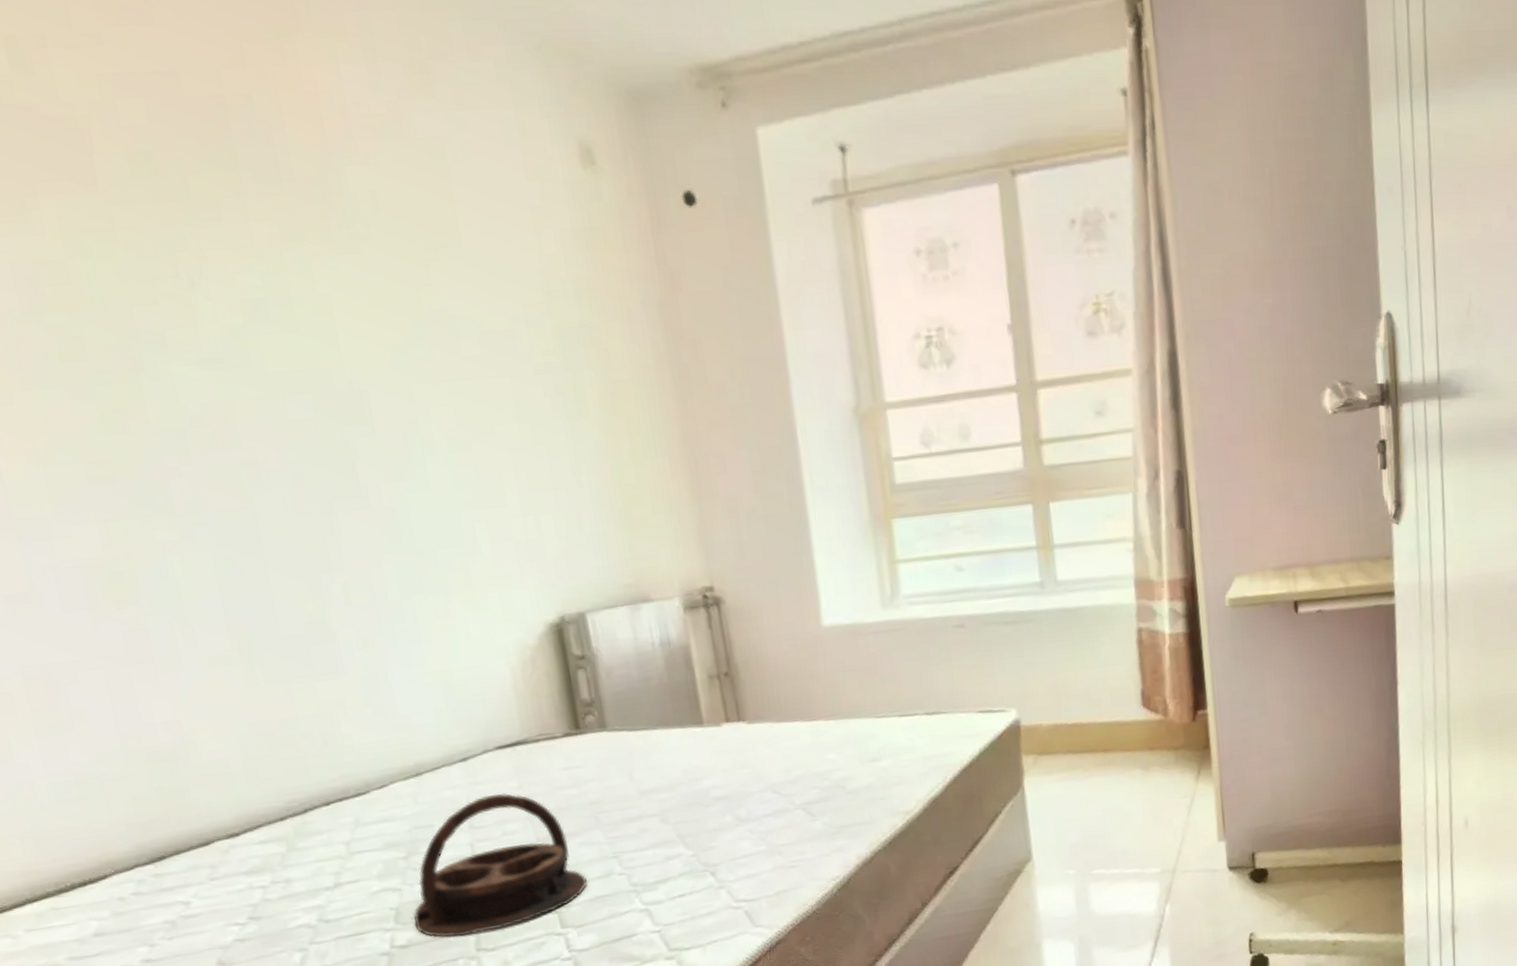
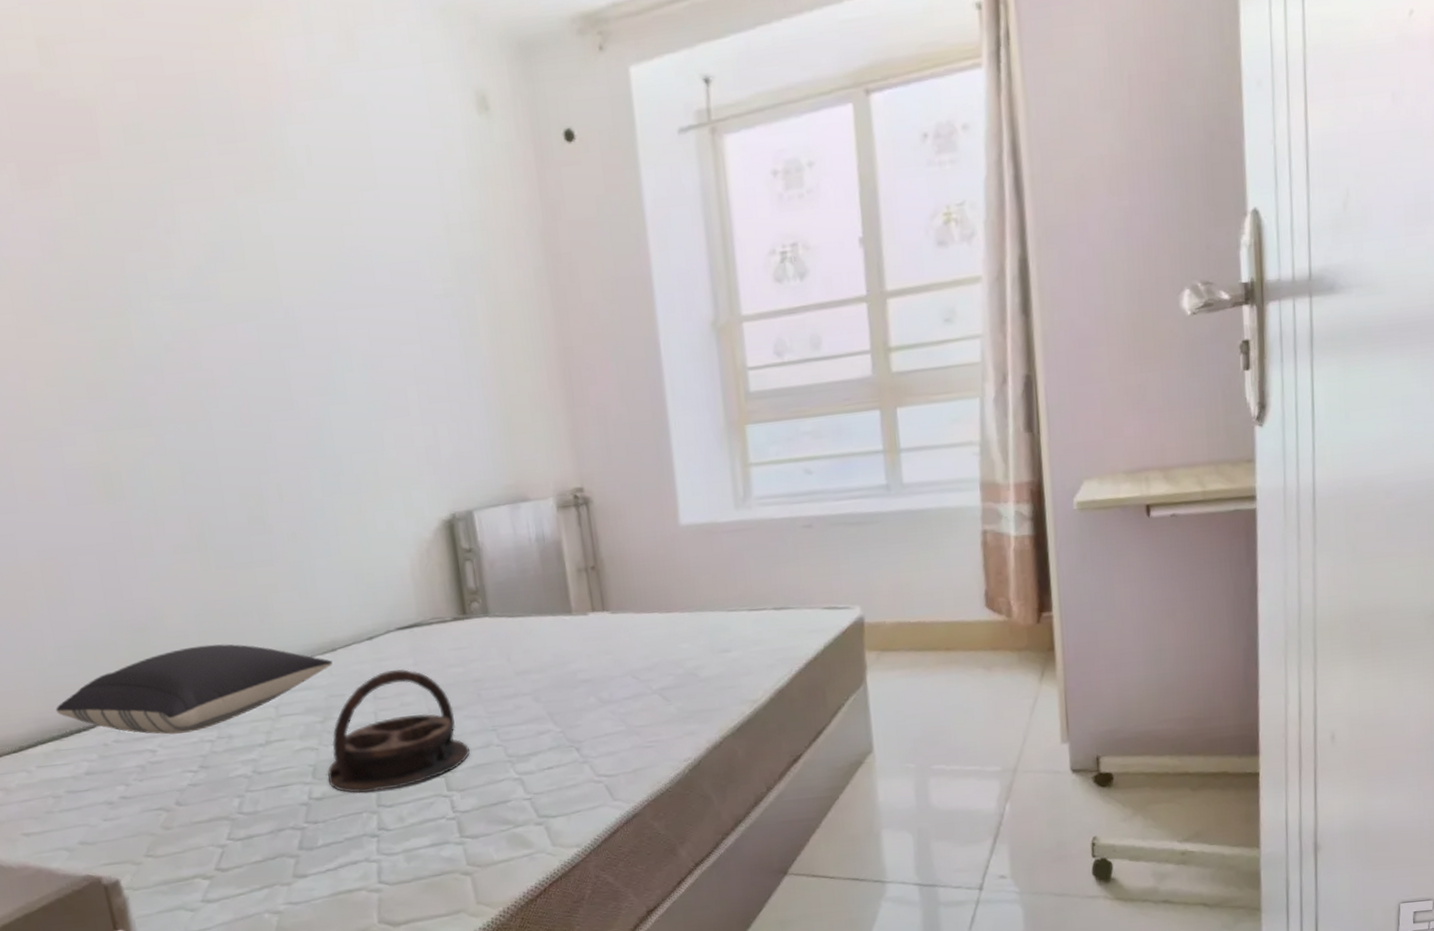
pillow: none [50,771,418,883] -> present [55,644,333,735]

